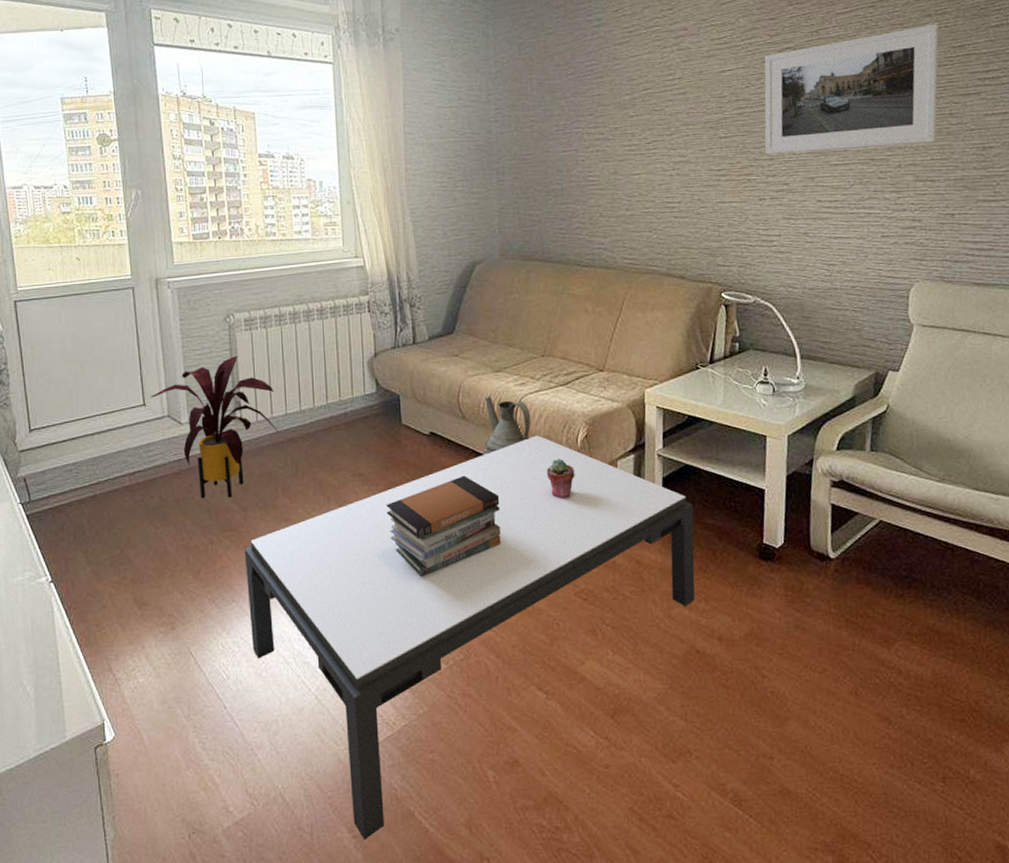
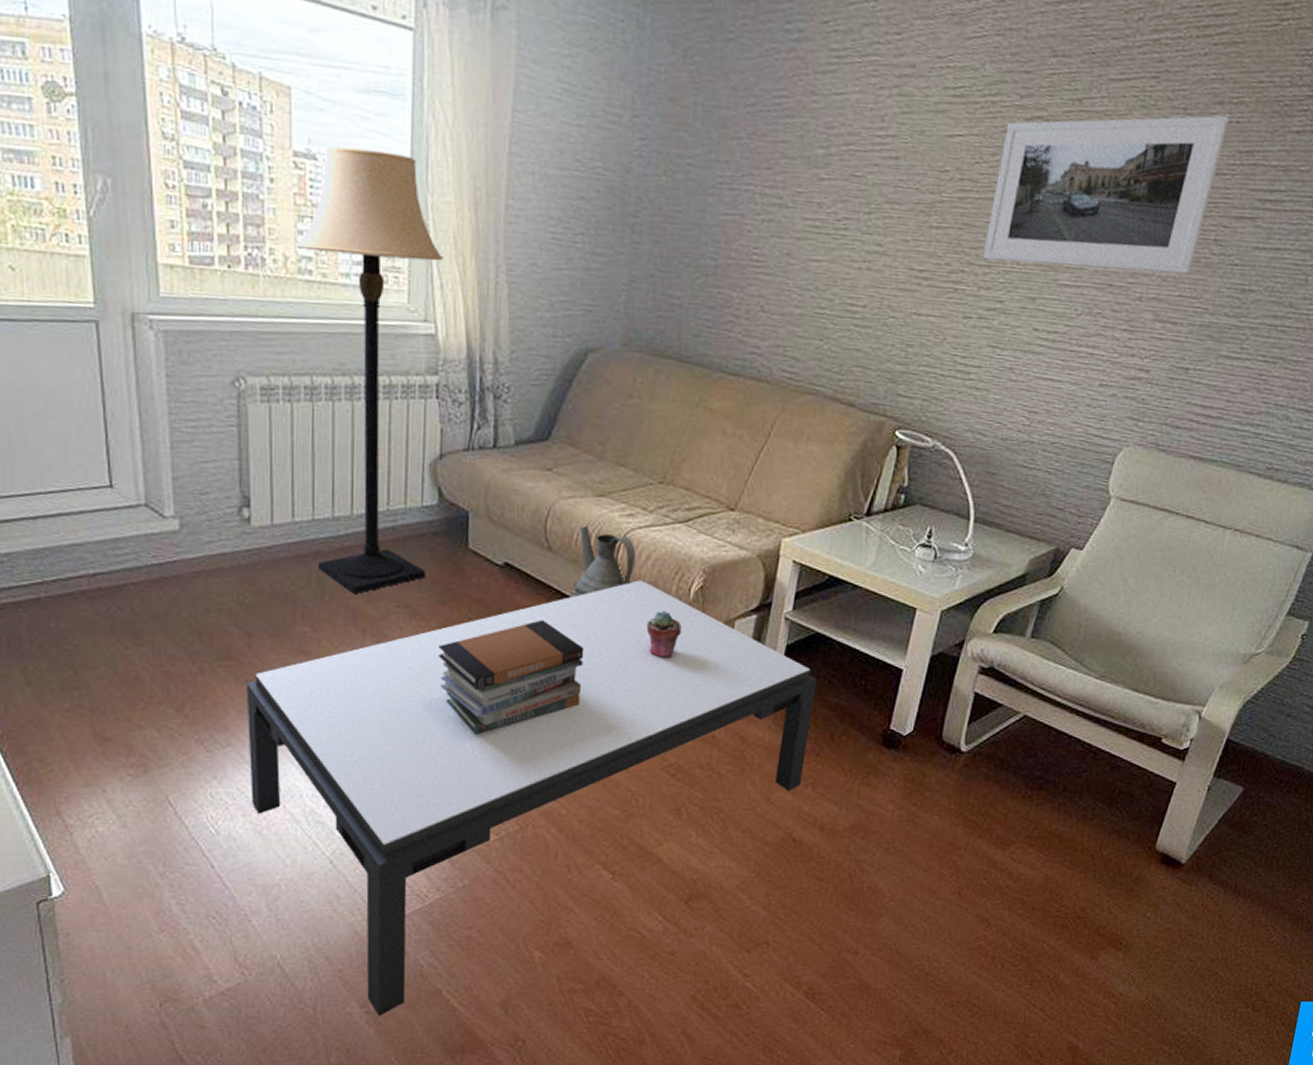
house plant: present [150,356,279,499] -> none [119,435,301,618]
lamp: none [263,145,372,468] -> present [296,146,444,593]

